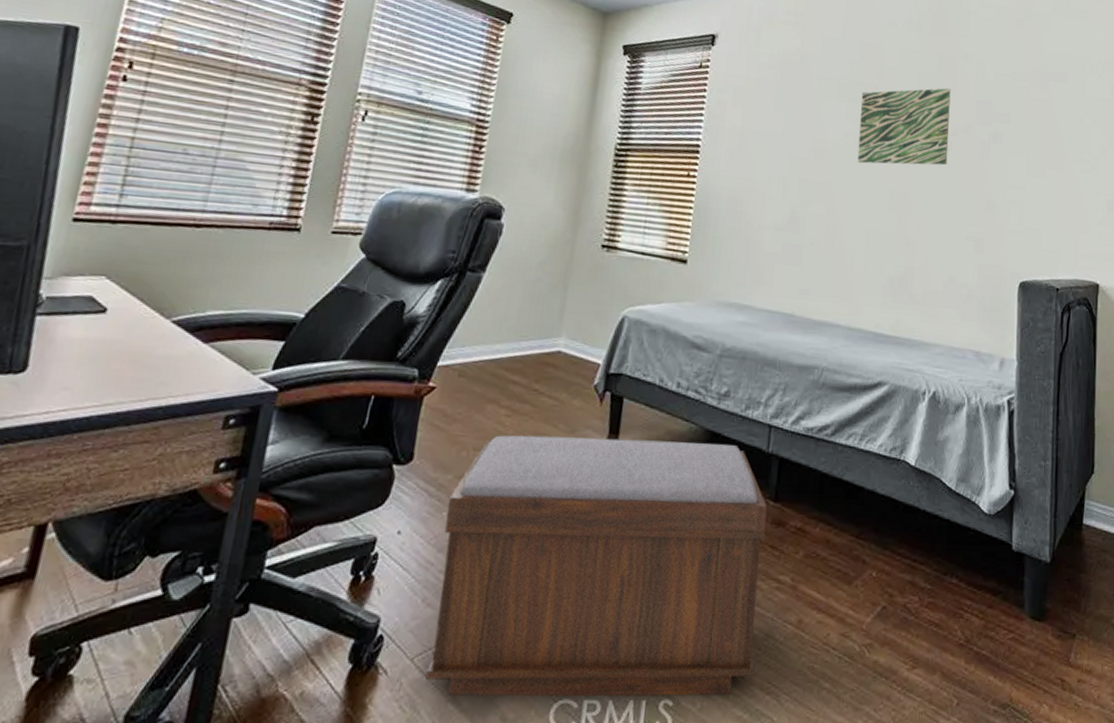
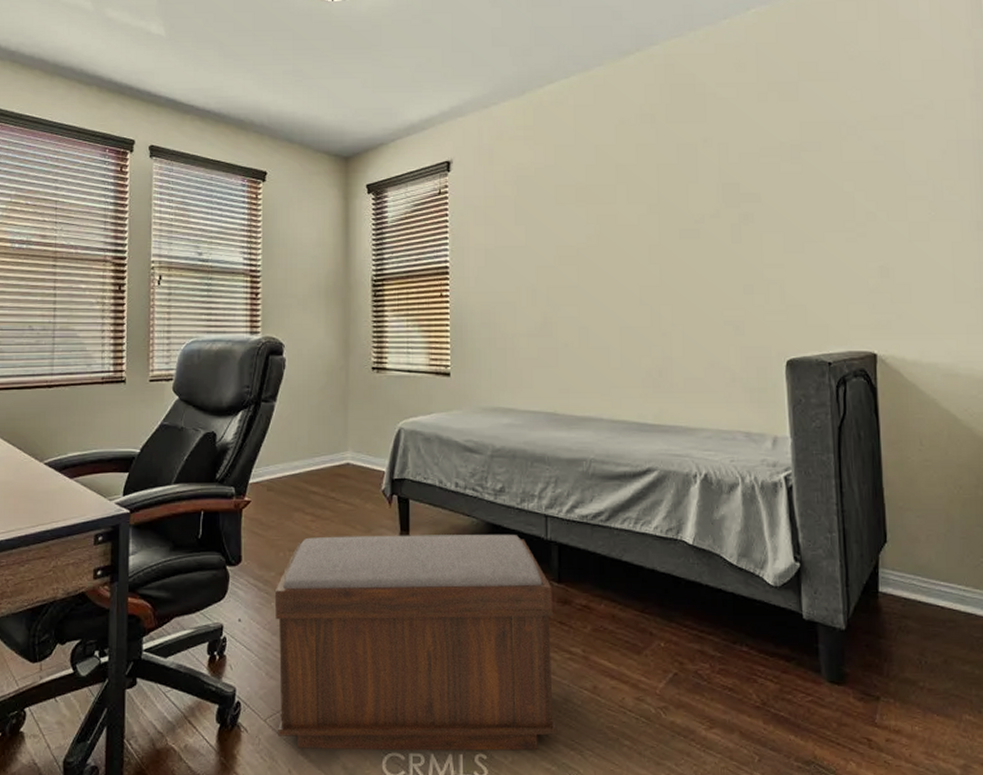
wall art: present [857,88,951,166] -> none [600,176,697,263]

